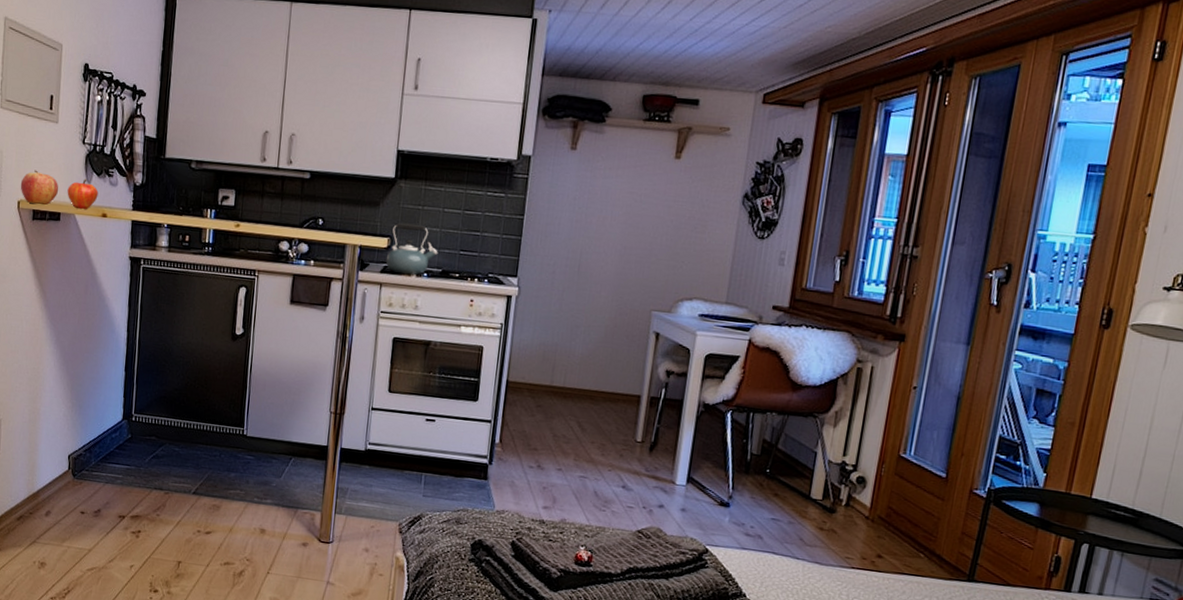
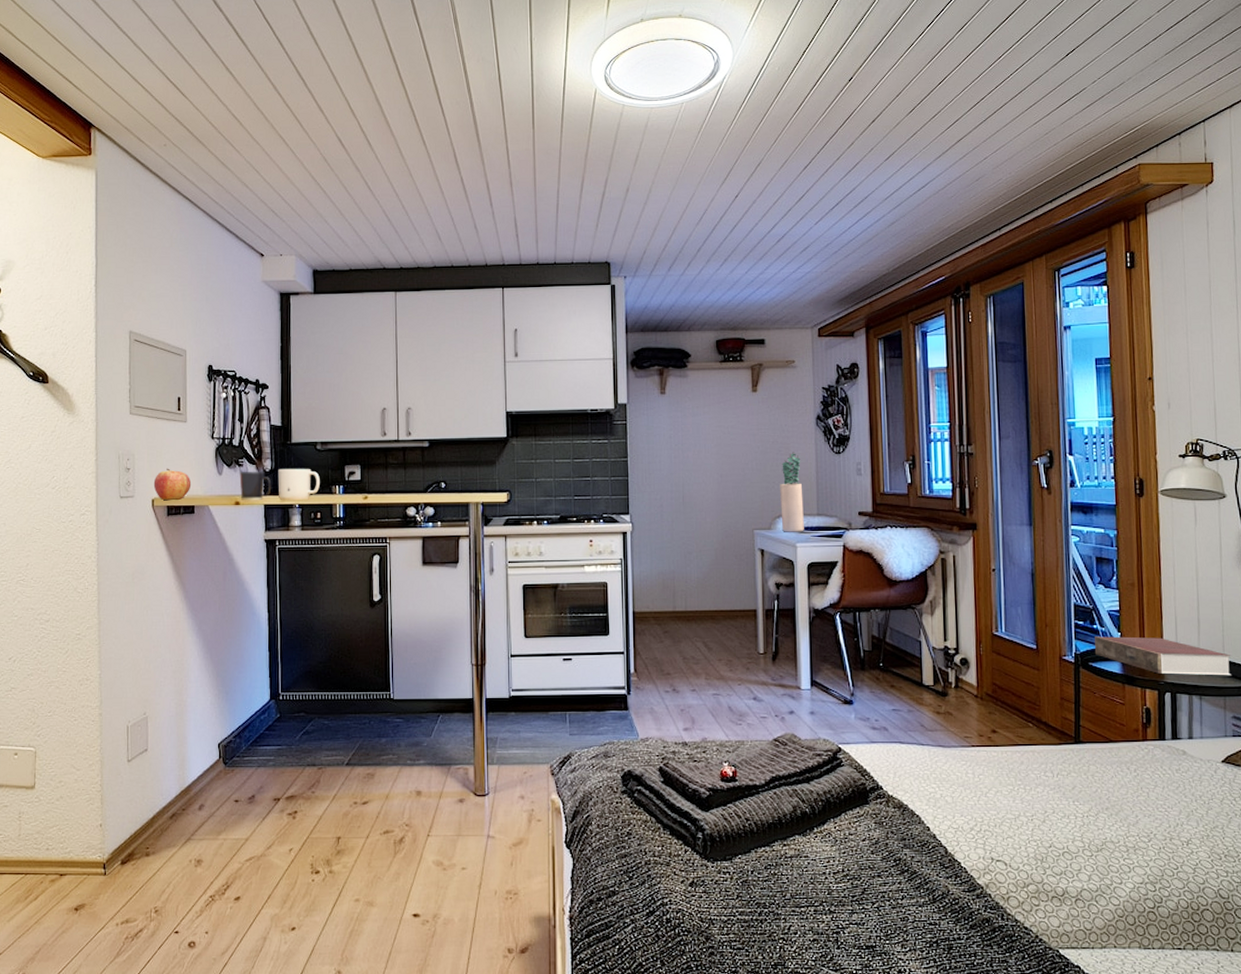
fruit: present [67,179,99,210] -> none [200,471,230,501]
mug: none [107,183,141,216] -> present [239,472,272,501]
mug: none [147,183,192,222] -> present [278,468,320,501]
kettle: present [385,222,438,275] -> none [507,477,555,524]
vase: none [683,231,718,320] -> present [780,452,804,532]
book: none [1011,473,1170,536] -> present [1094,636,1231,676]

